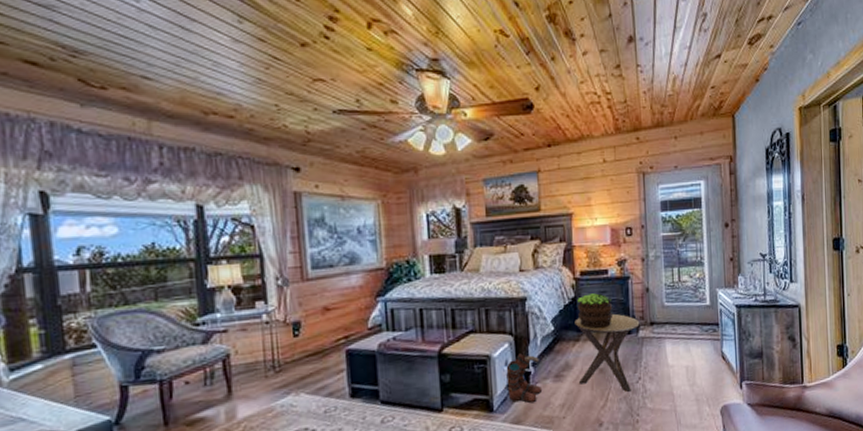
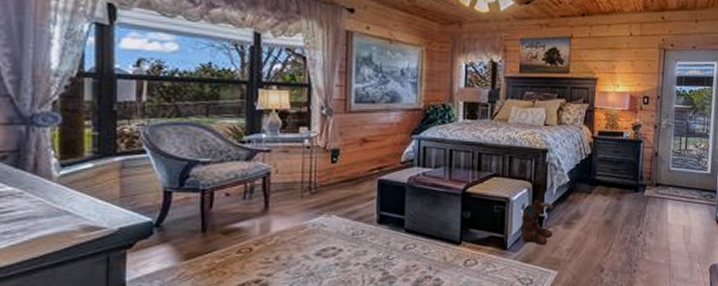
side table: present [574,313,640,393] -> none [587,172,647,245]
potted plant: present [577,293,613,329] -> none [592,152,624,185]

